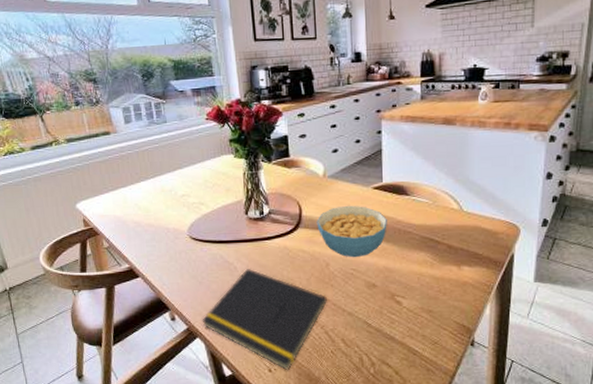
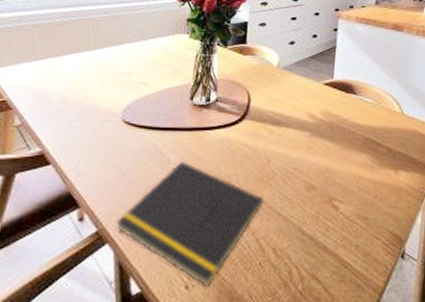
cereal bowl: present [316,205,387,258] -> none [263,99,334,156]

